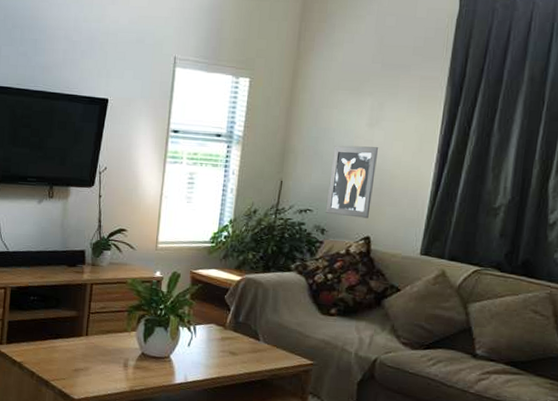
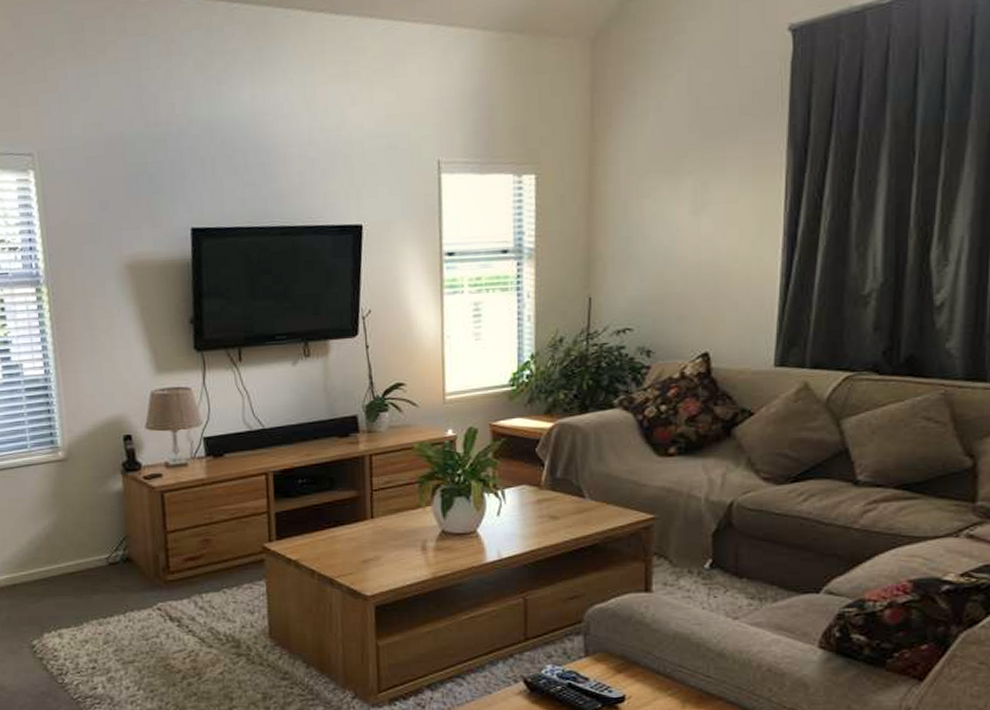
wall art: present [325,145,379,218] -> none [649,239,709,331]

